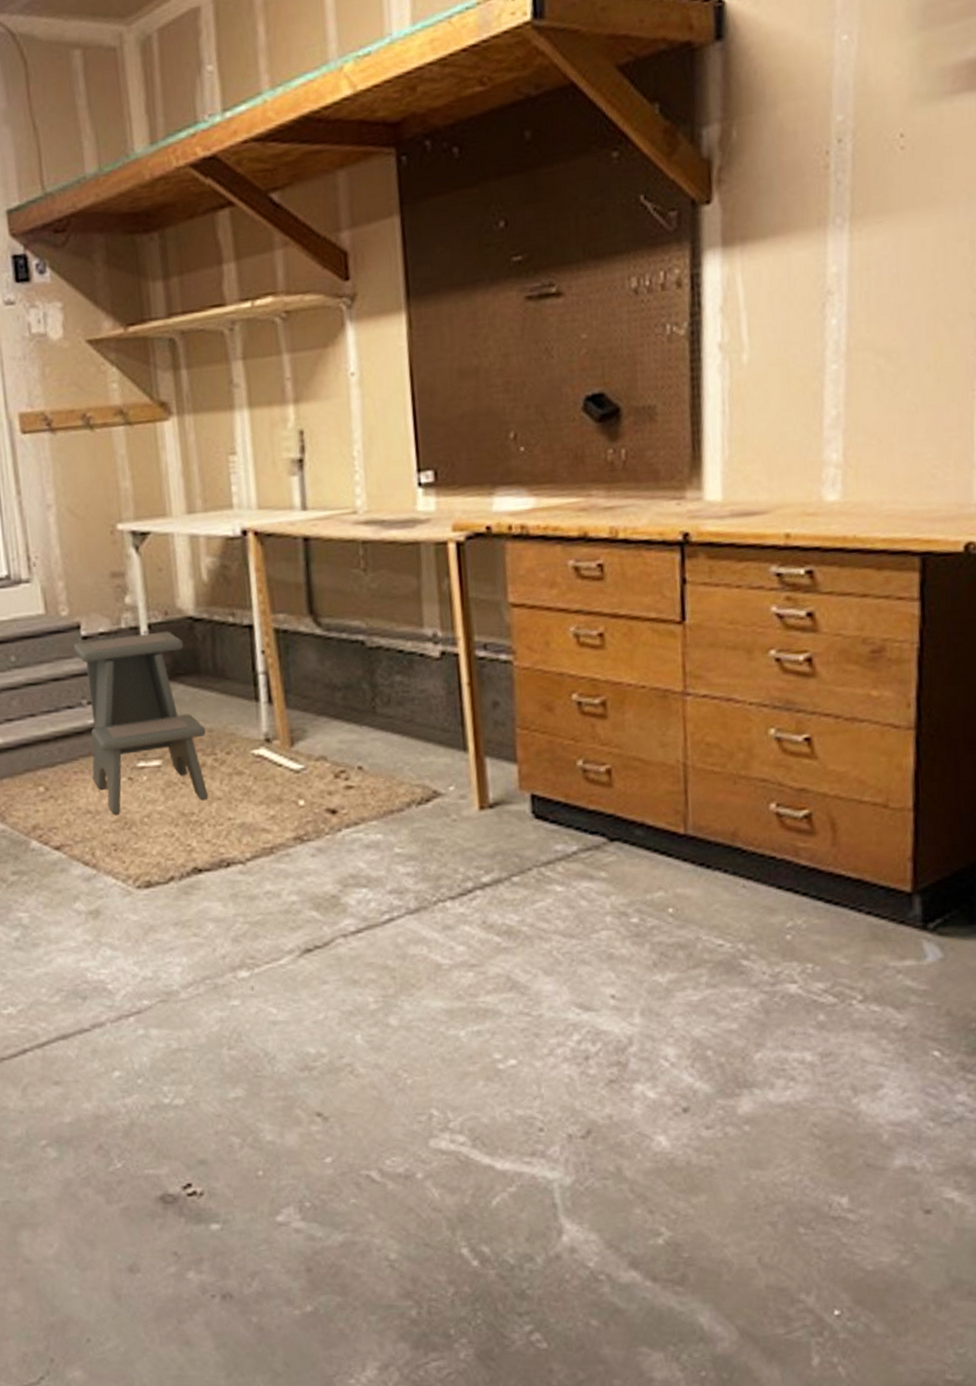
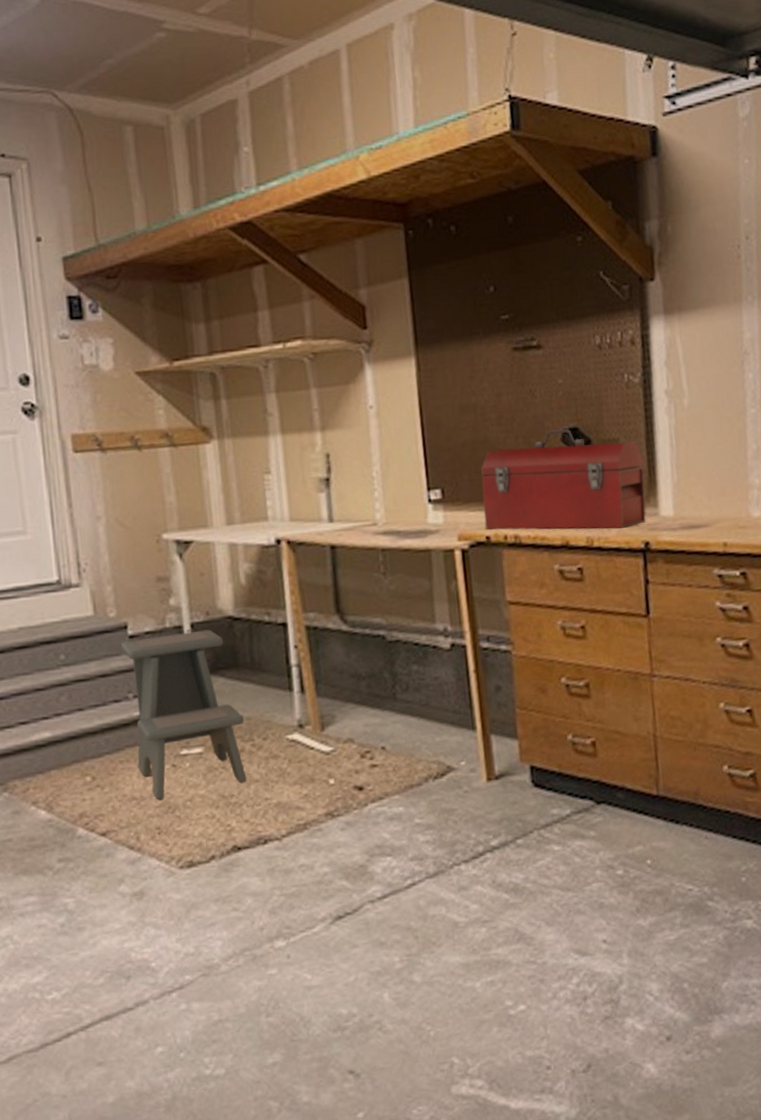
toolbox: none [482,395,686,519] -> present [481,429,646,530]

